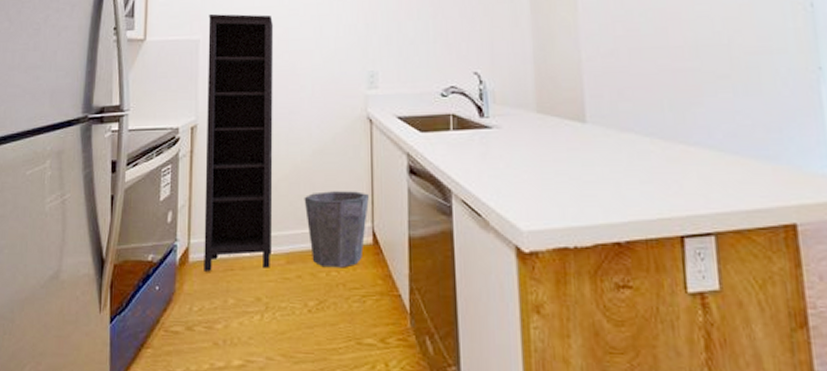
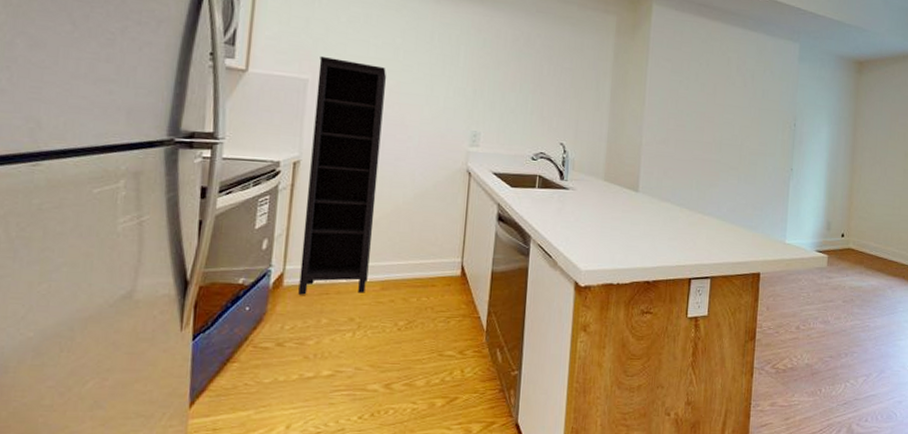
waste bin: present [304,191,369,268] -> none [402,230,461,295]

